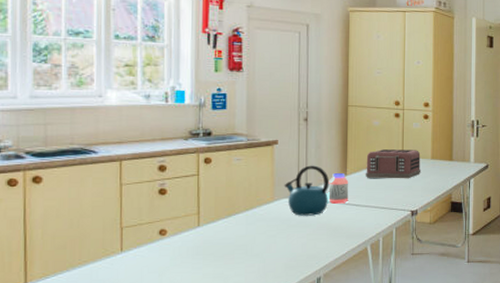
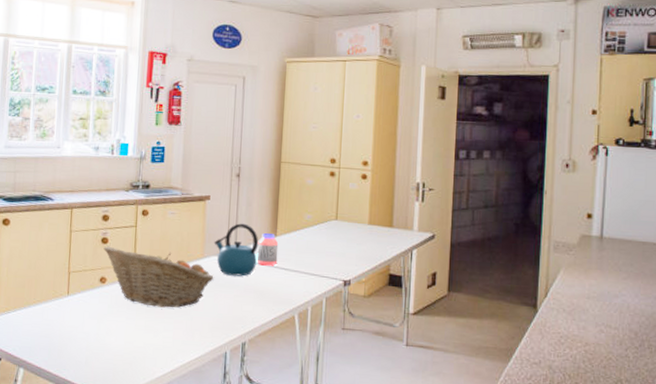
fruit basket: none [161,197,286,254] -> present [103,246,214,308]
toaster: present [366,149,421,179] -> none [296,210,357,245]

